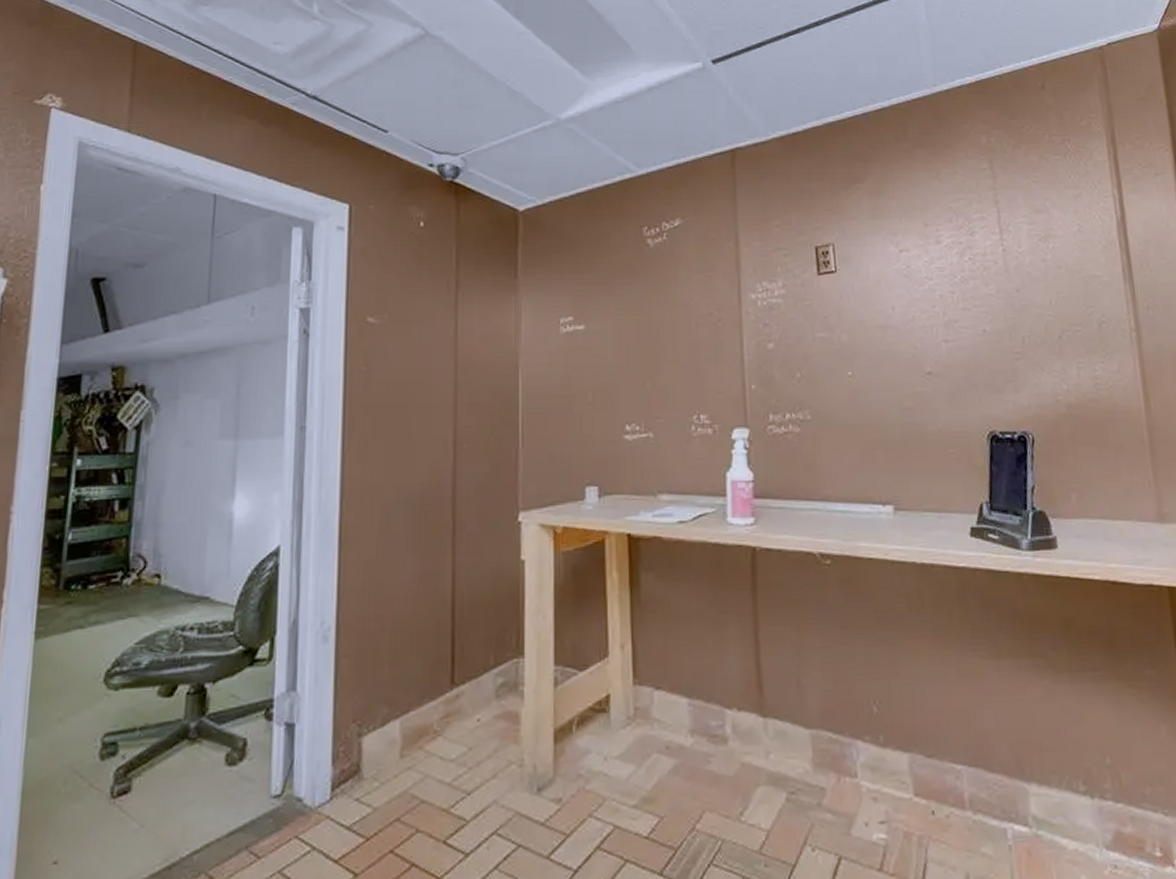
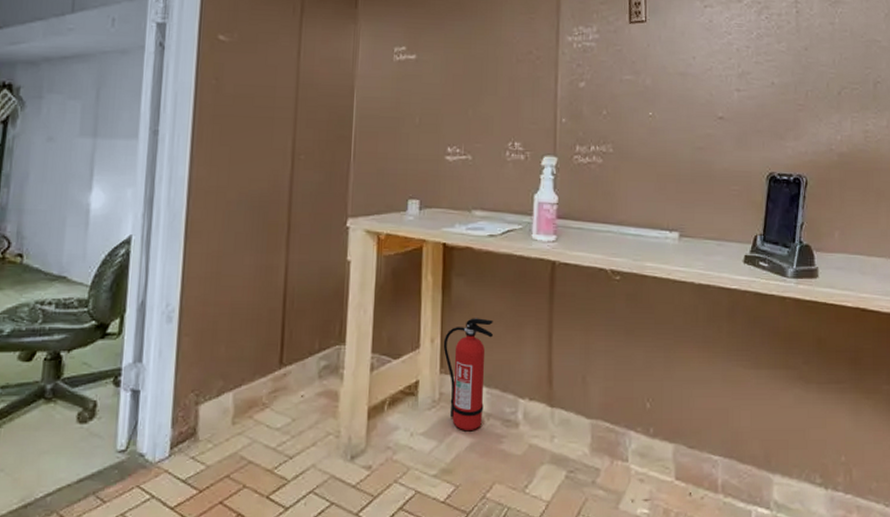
fire extinguisher: none [635,617,692,751] -> present [443,318,494,431]

